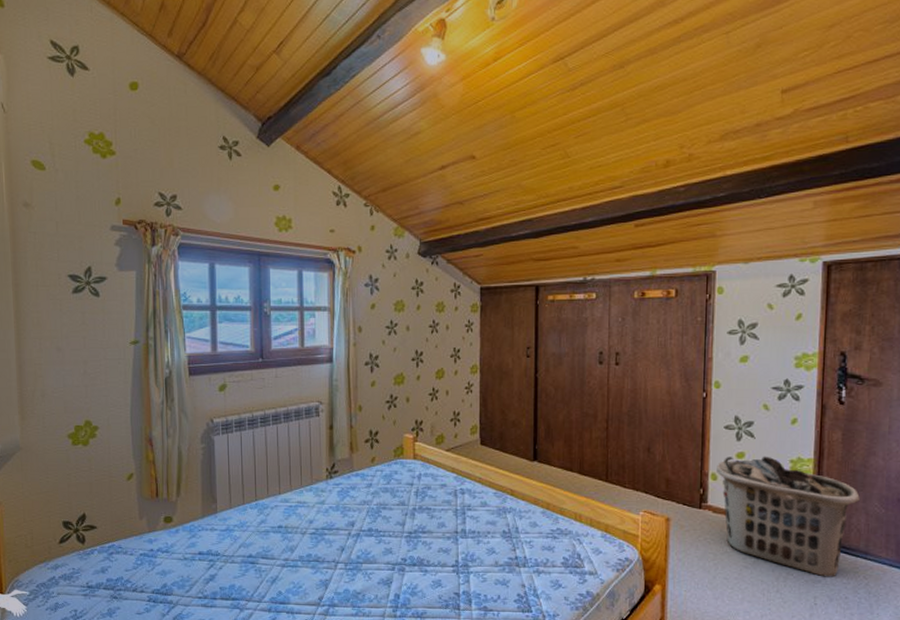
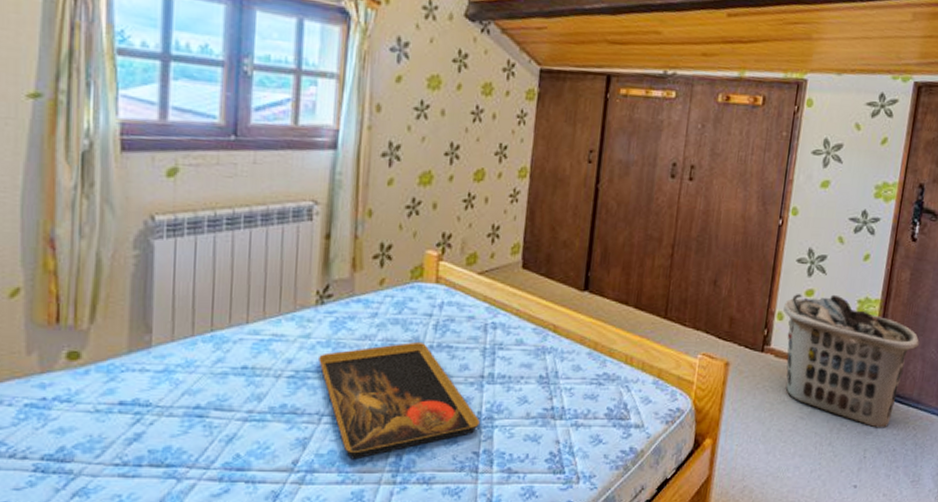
decorative tray: none [332,505,458,597] -> present [318,341,480,460]

